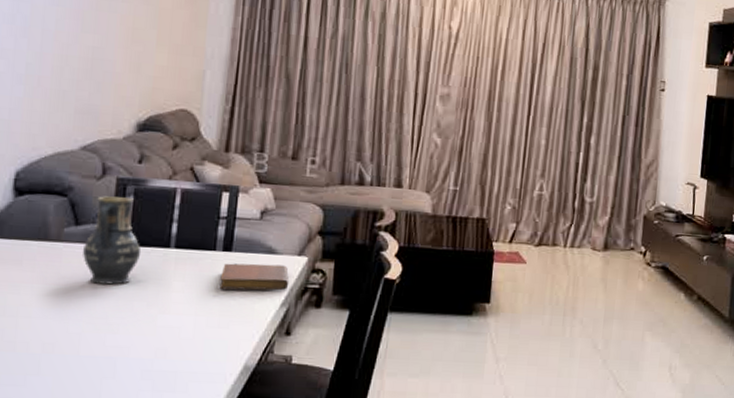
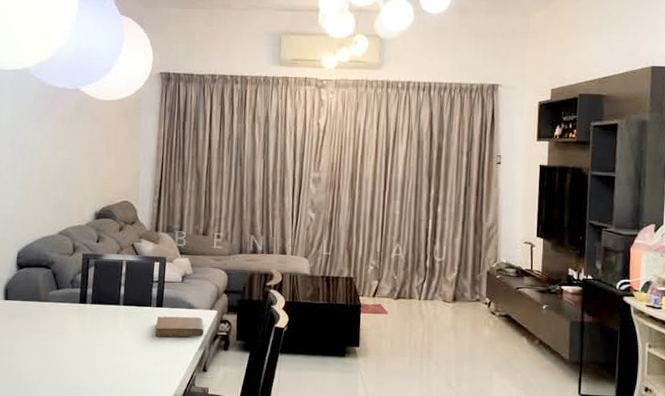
vase: present [83,196,142,285] -> none [62,267,101,333]

